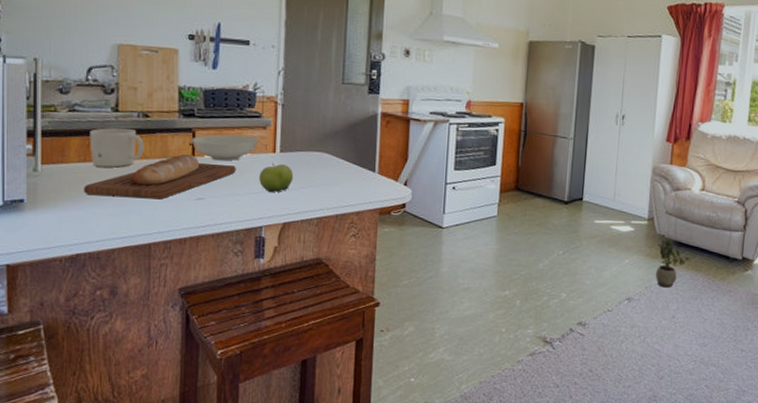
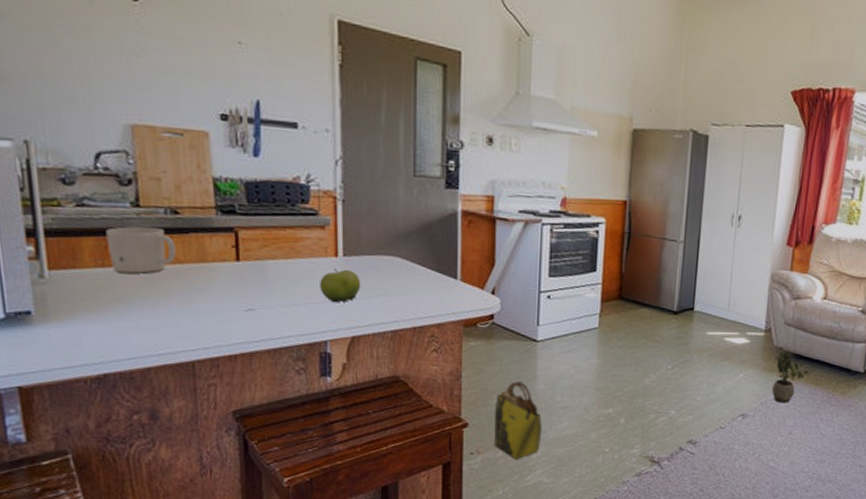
bread loaf: present [83,154,236,200] -> none [104,258,291,311]
bowl: present [191,134,259,161] -> none [233,234,317,266]
tote bag: none [402,264,446,337] -> present [494,381,543,459]

